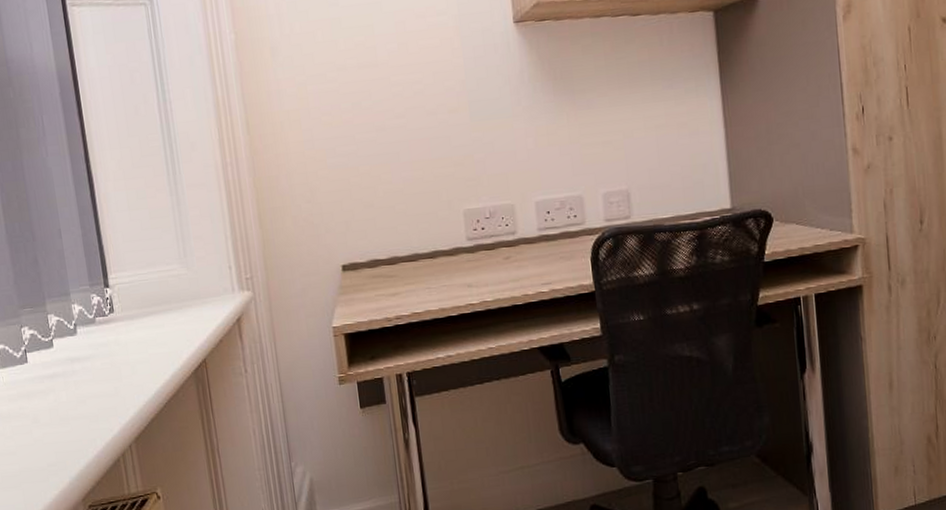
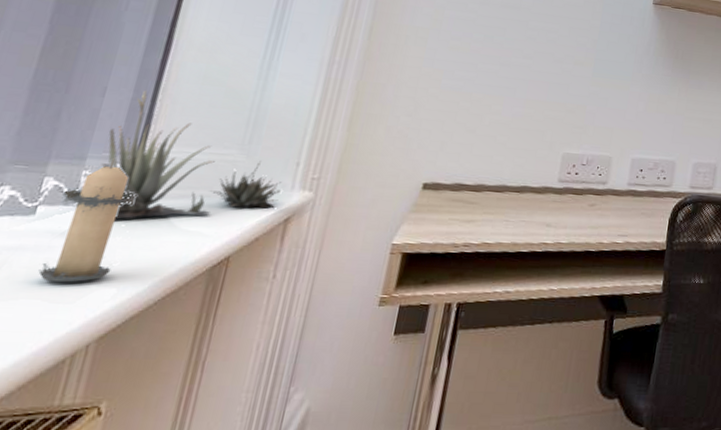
succulent plant: none [60,226,226,342] -> present [57,90,281,220]
candle: none [65,290,123,400] -> present [38,158,138,283]

